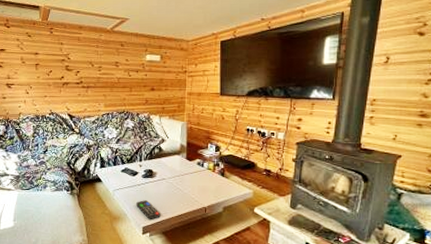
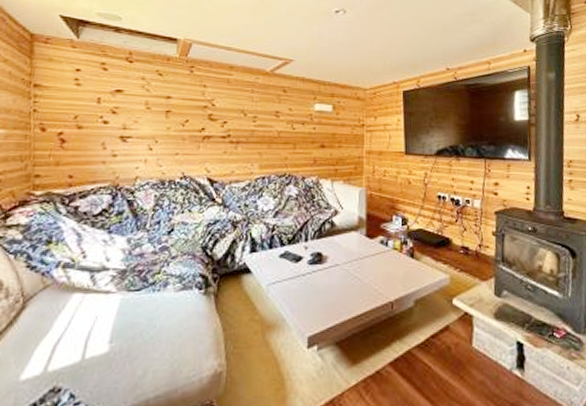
remote control: present [136,200,161,220] -> none [299,297,333,326]

